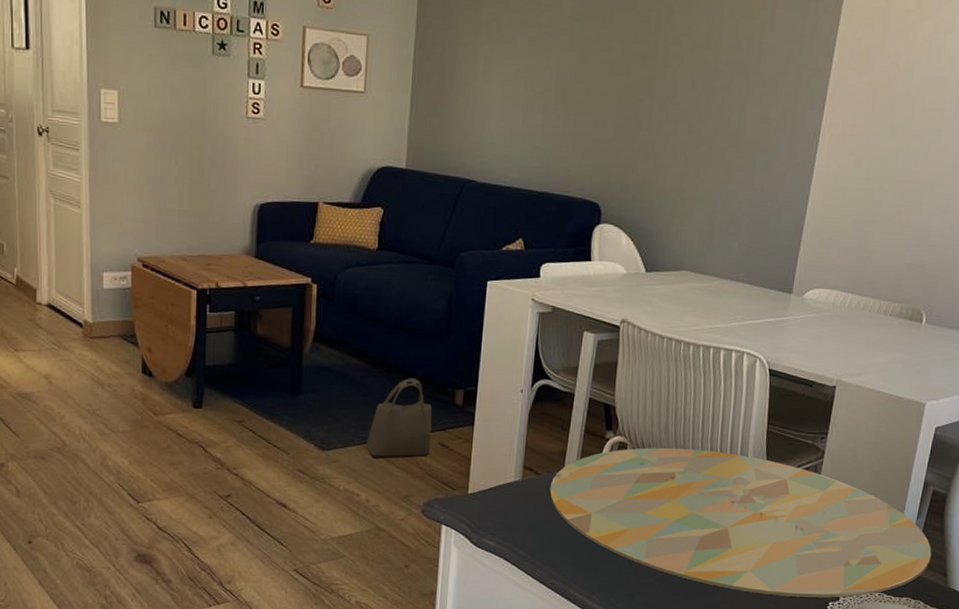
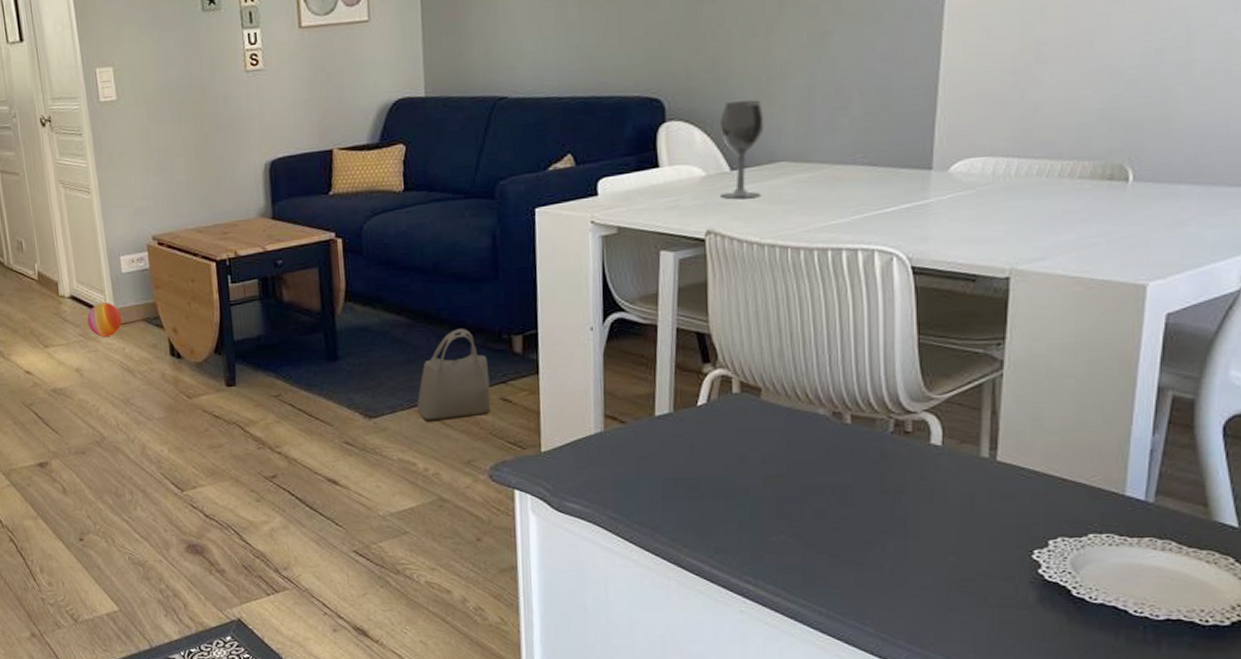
ball: none [63,315,97,348] -> present [87,302,122,337]
decorative tray: present [549,447,932,598] -> none [639,374,1181,546]
wine glass: none [636,215,677,298] -> present [720,99,766,200]

